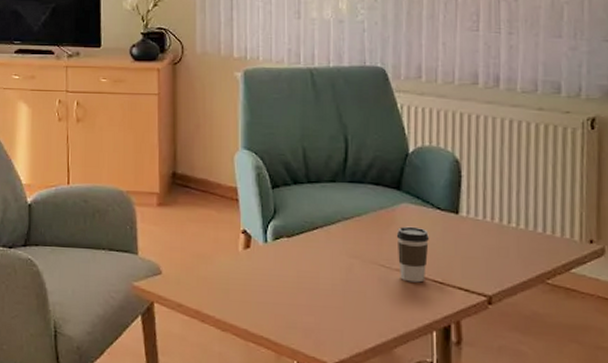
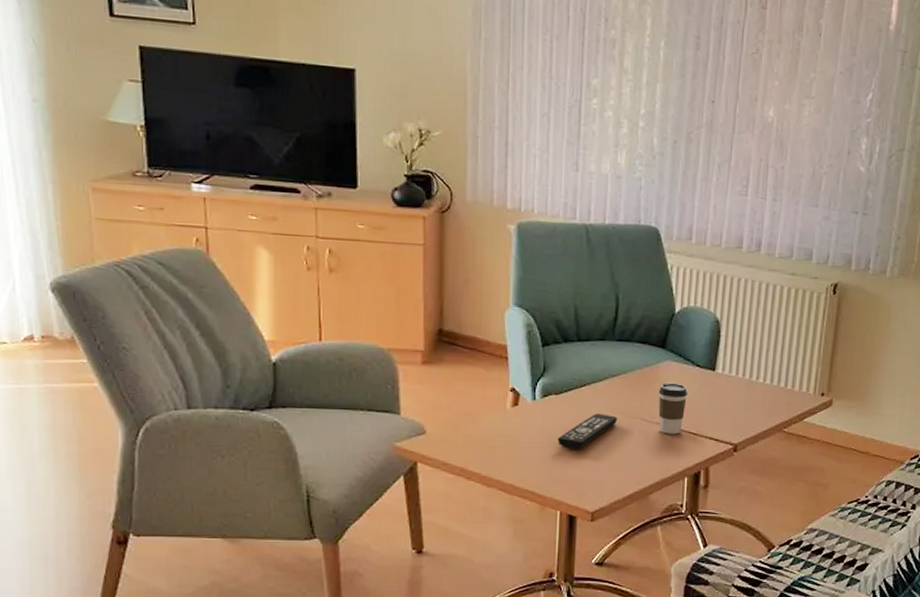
remote control: none [291,258,354,295] -> present [557,413,618,449]

